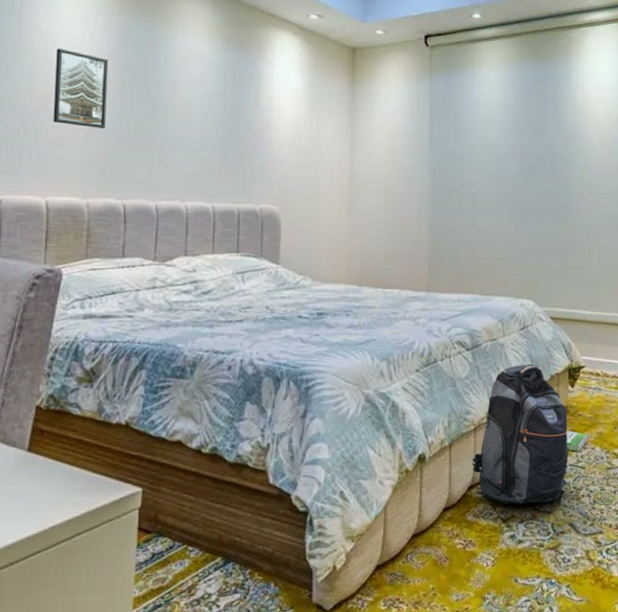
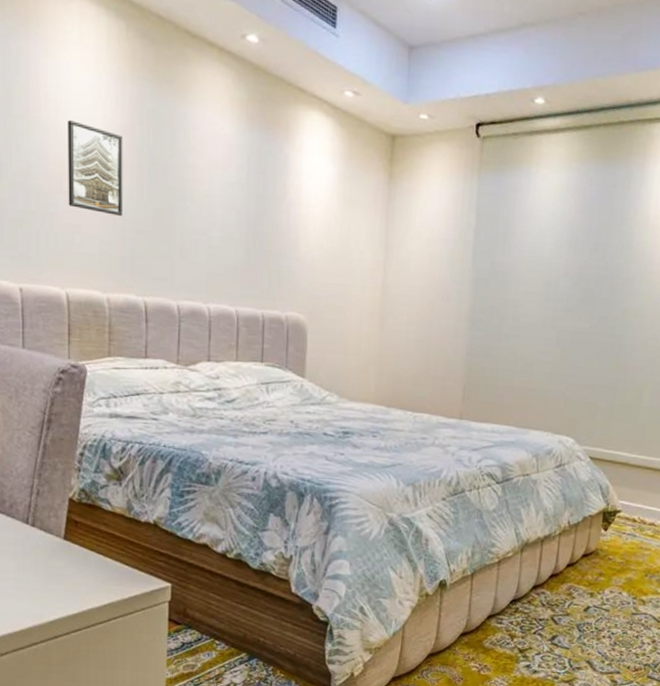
backpack: present [472,364,568,506] -> none [493,503,597,640]
box: present [566,431,587,451] -> none [592,573,616,594]

